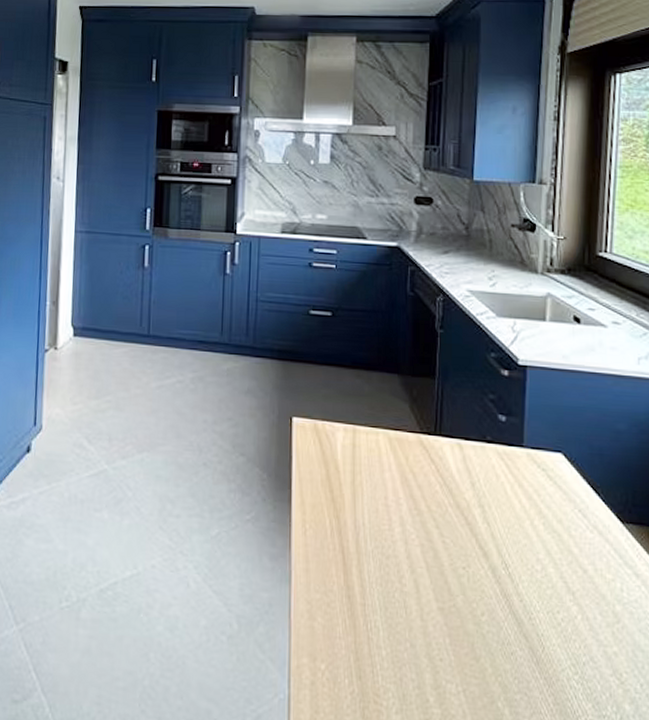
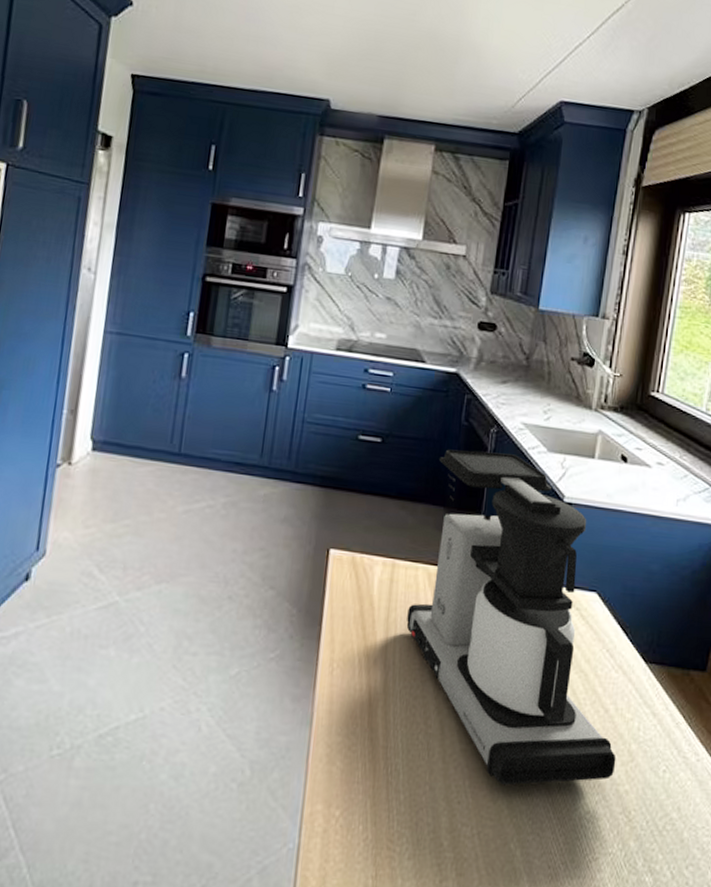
coffee maker: none [372,319,601,644] -> present [406,449,617,786]

